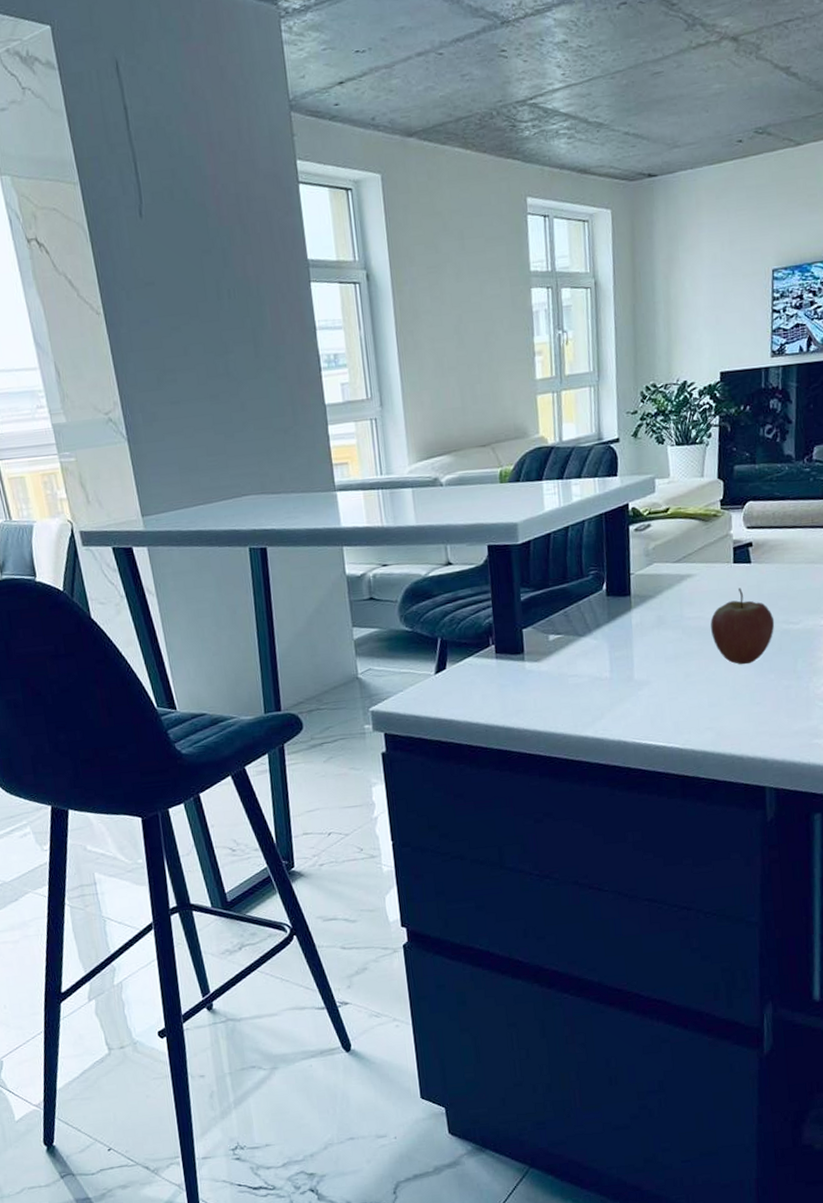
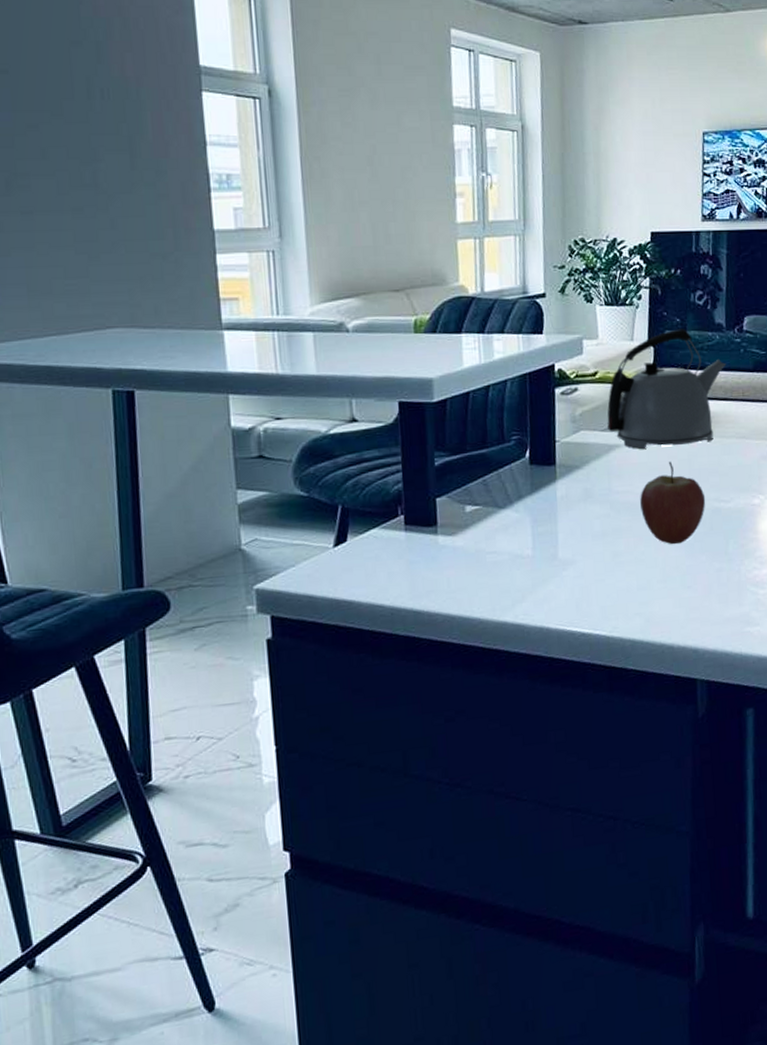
kettle: none [678,462,796,578] -> present [607,329,726,449]

